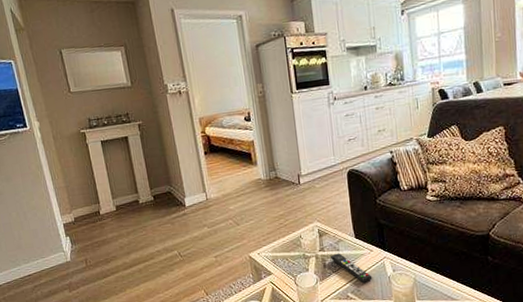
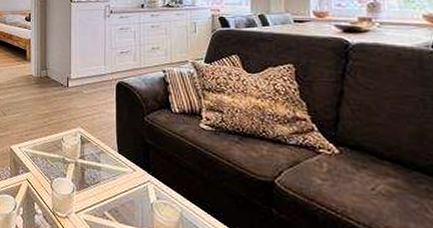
remote control: present [331,253,373,283] -> none [91,164,133,204]

